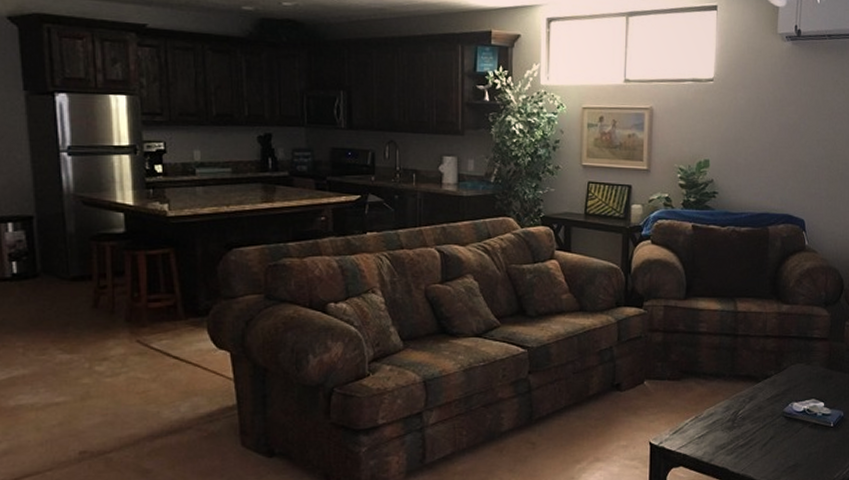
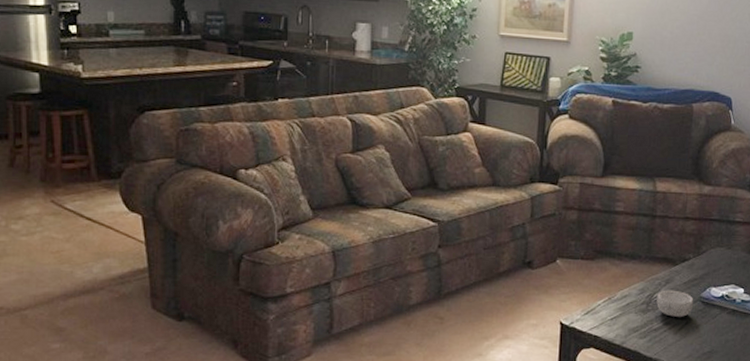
decorative bowl: none [742,406,777,434] -> present [656,290,694,318]

